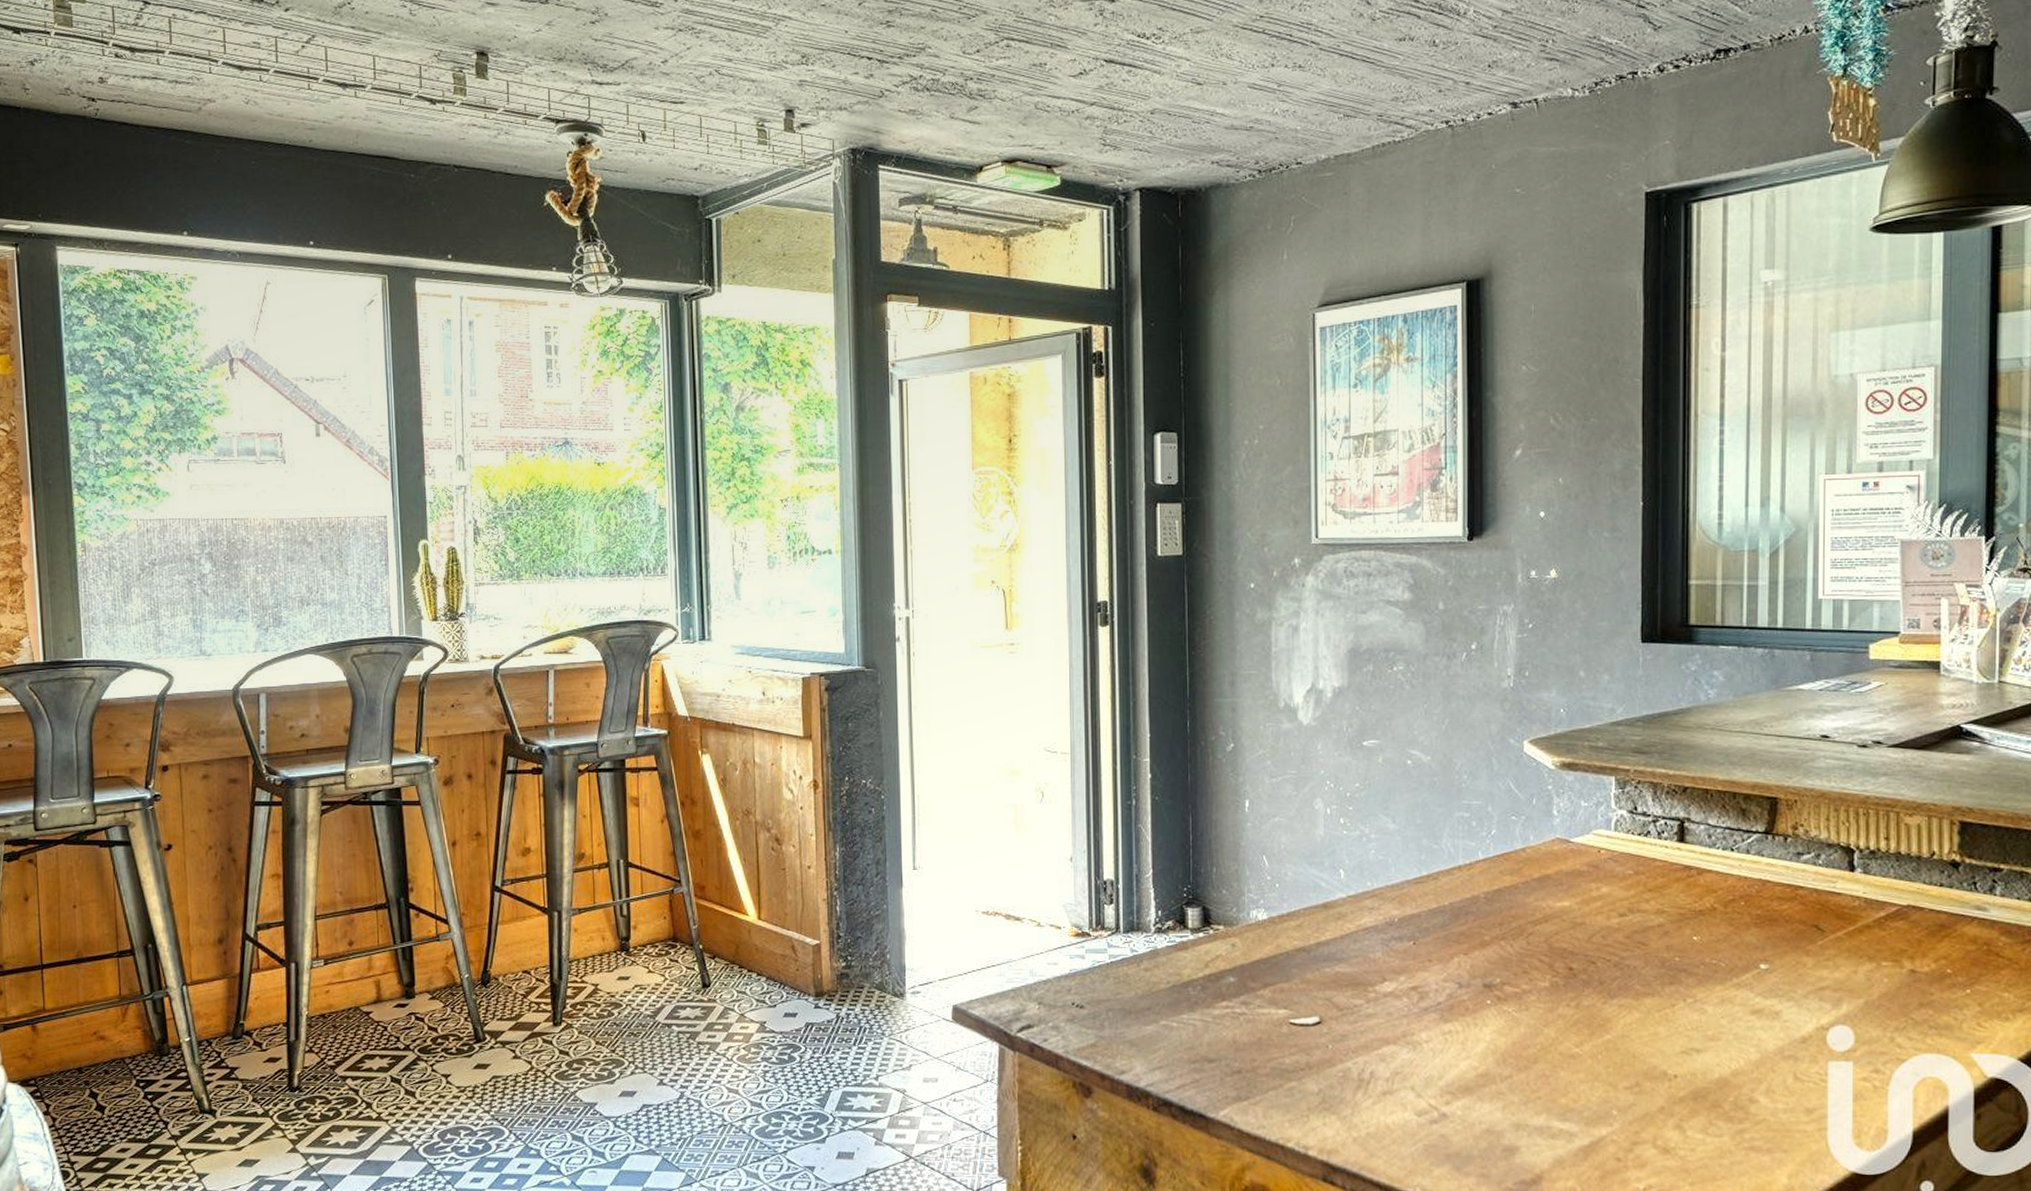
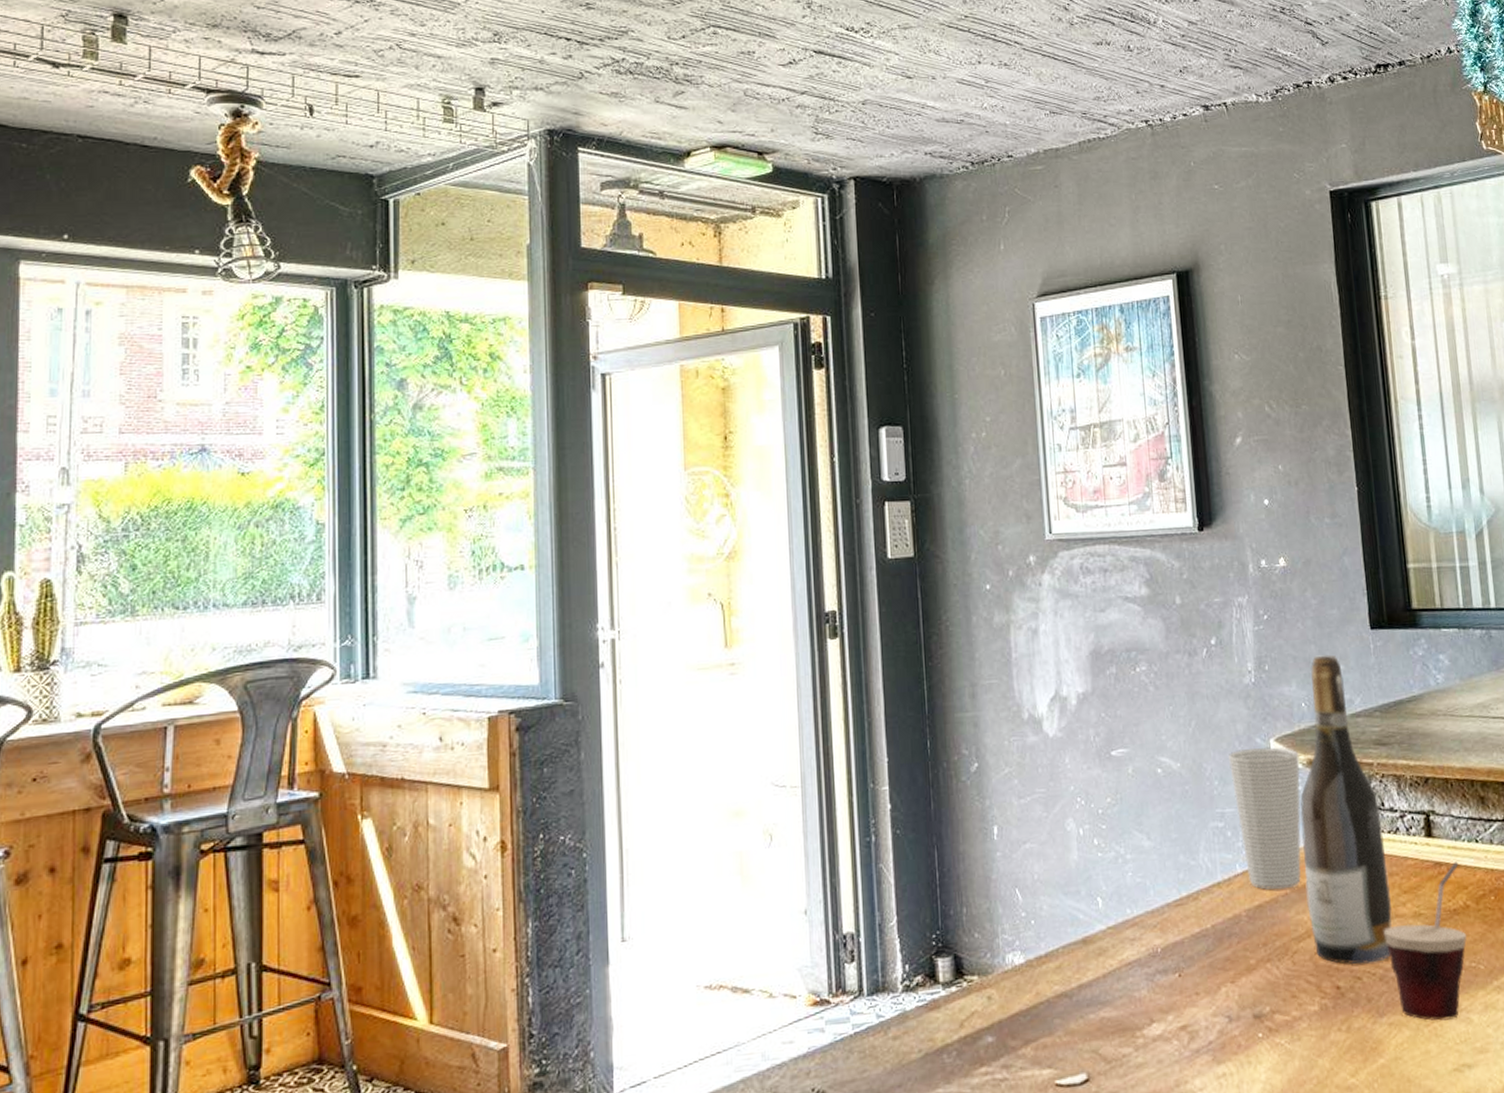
cup: none [1480,748,1553,877] -> present [1229,747,1301,890]
wine bottle: none [1547,665,1635,951] -> present [1300,654,1392,965]
cup: none [1624,867,1711,1008] -> present [1384,862,1467,1021]

